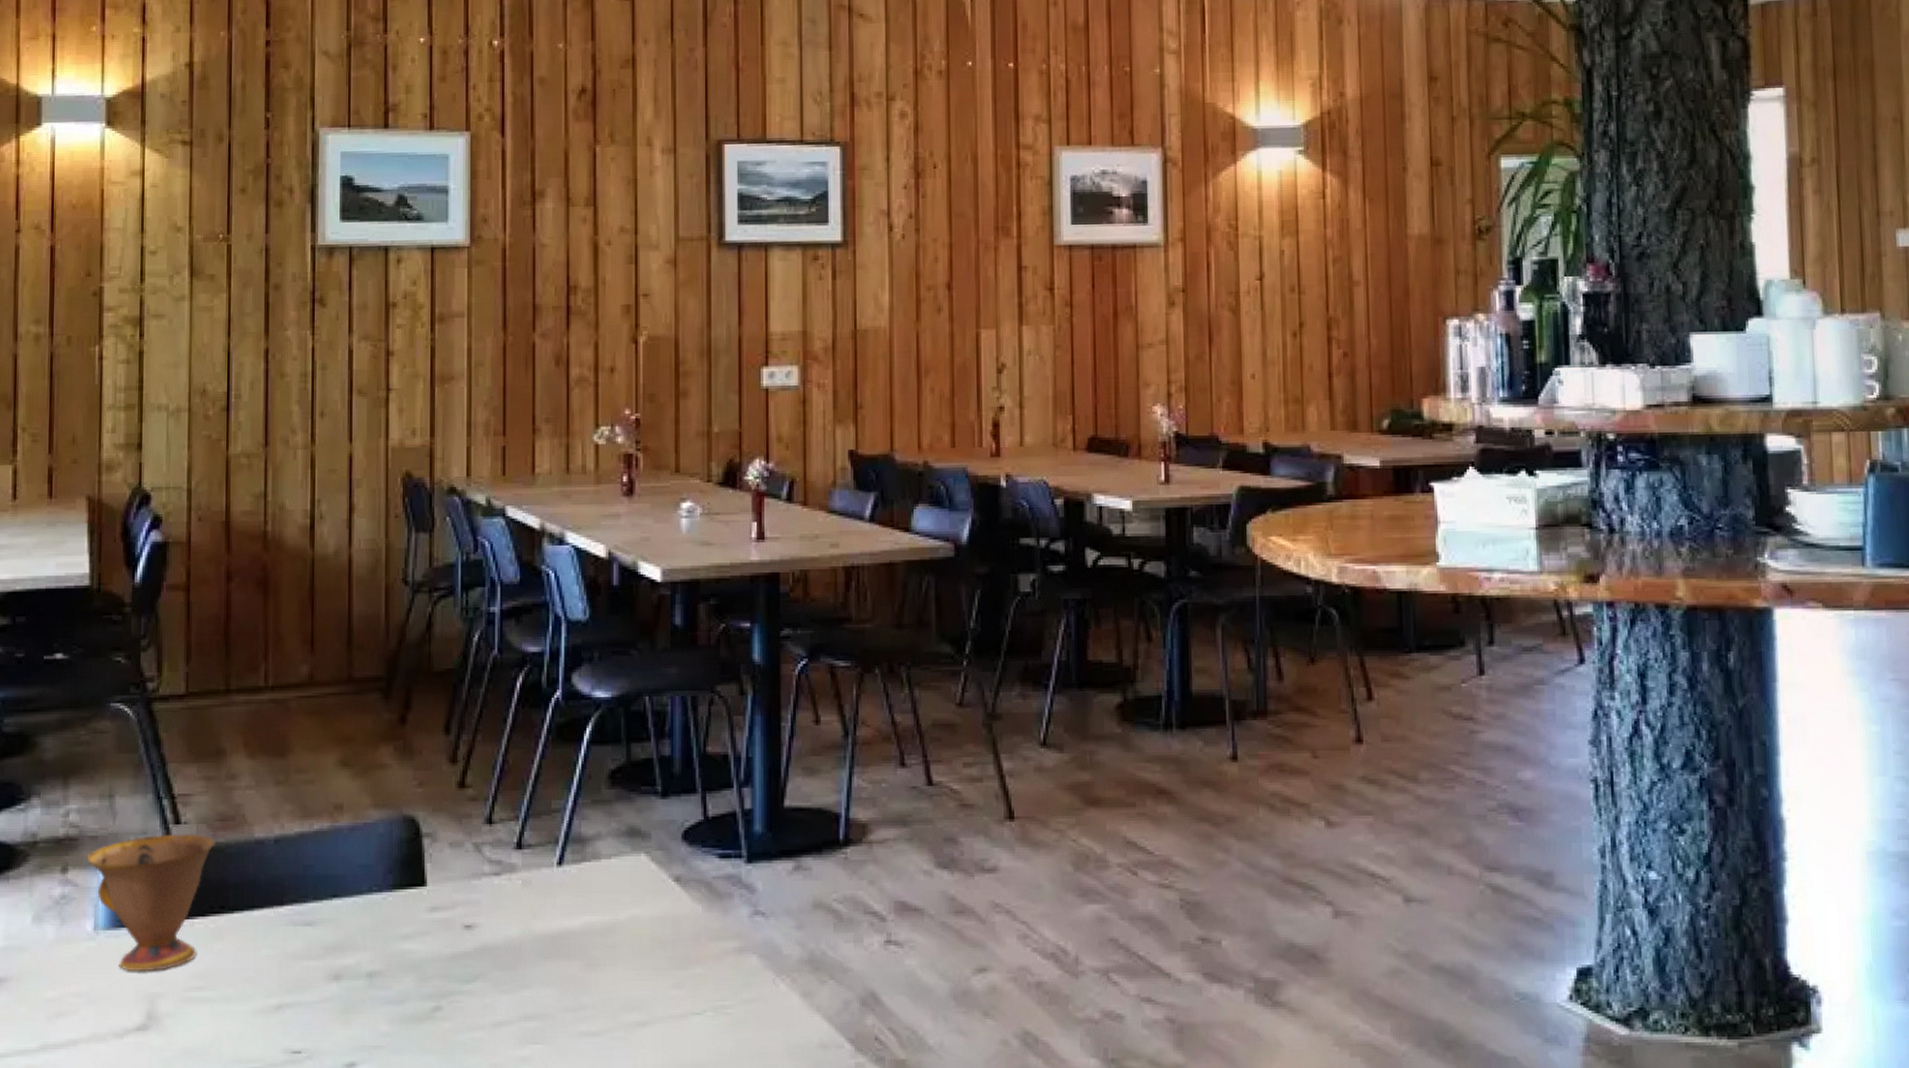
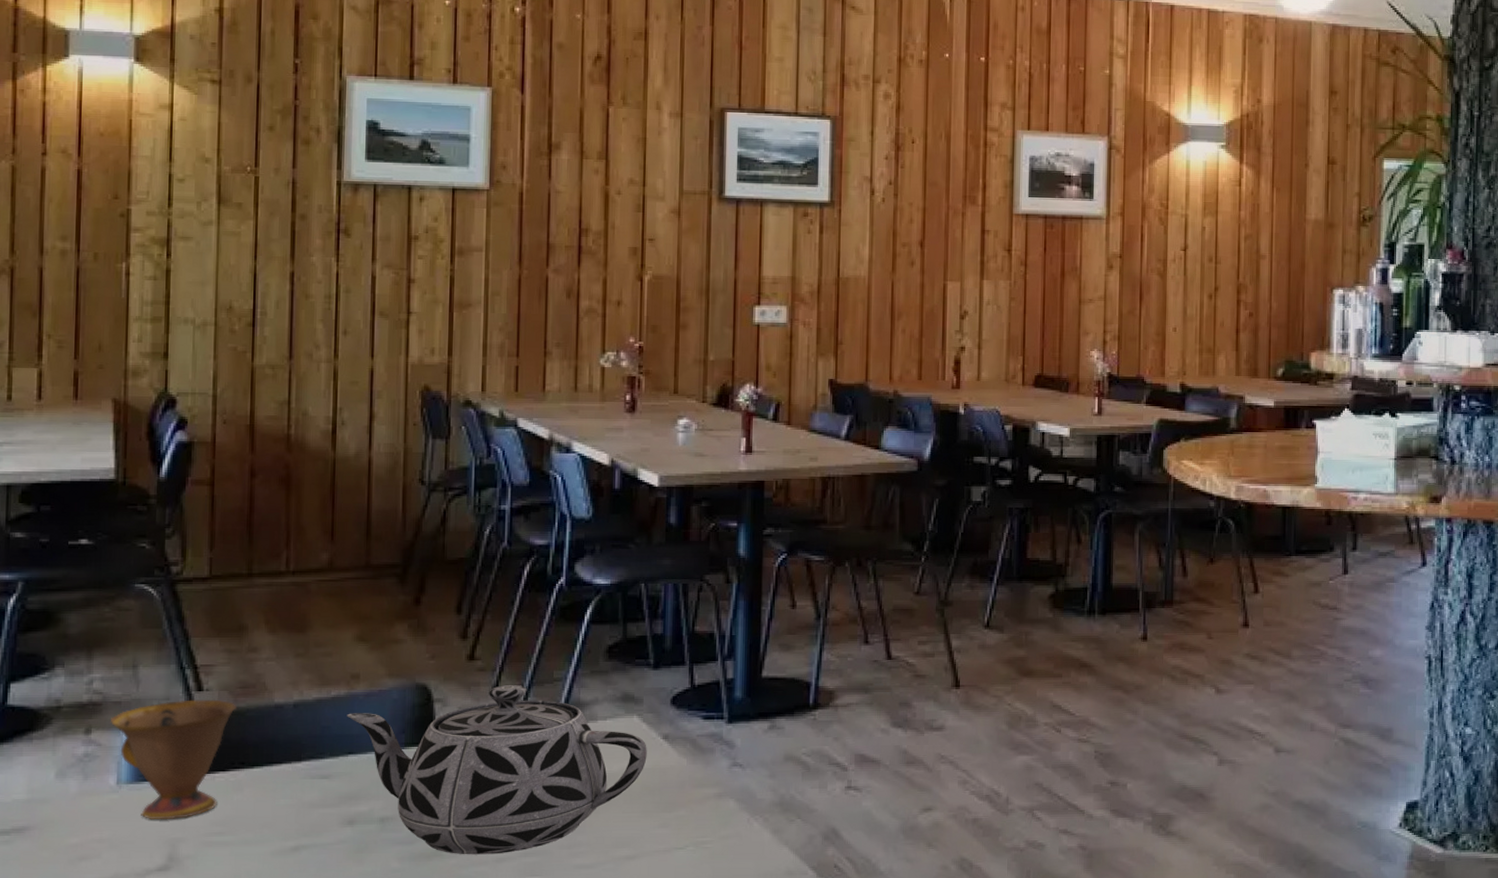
teapot: none [330,817,657,1018] -> present [347,685,647,855]

